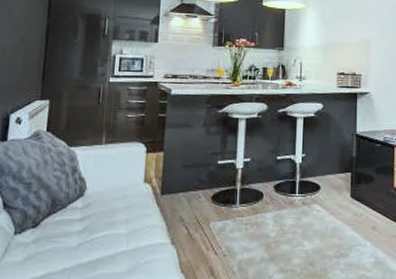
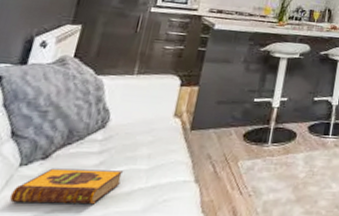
hardback book: none [10,235,106,268] -> present [9,168,124,205]

